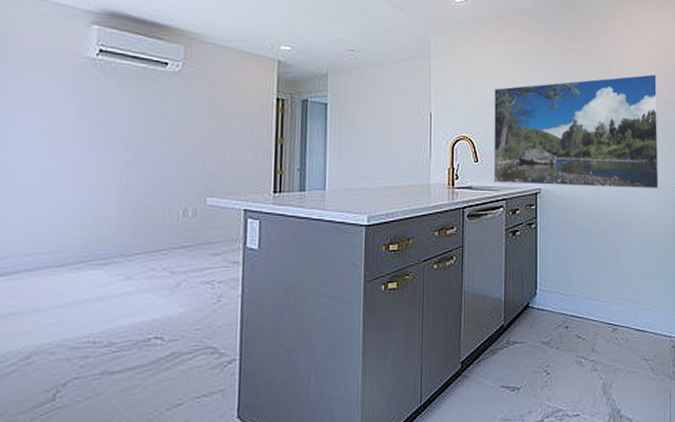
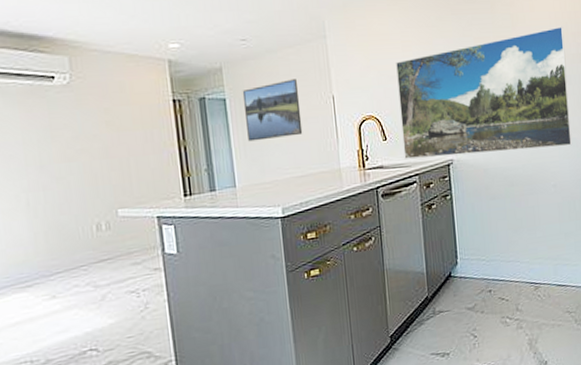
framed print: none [343,92,398,148] -> present [242,79,303,142]

